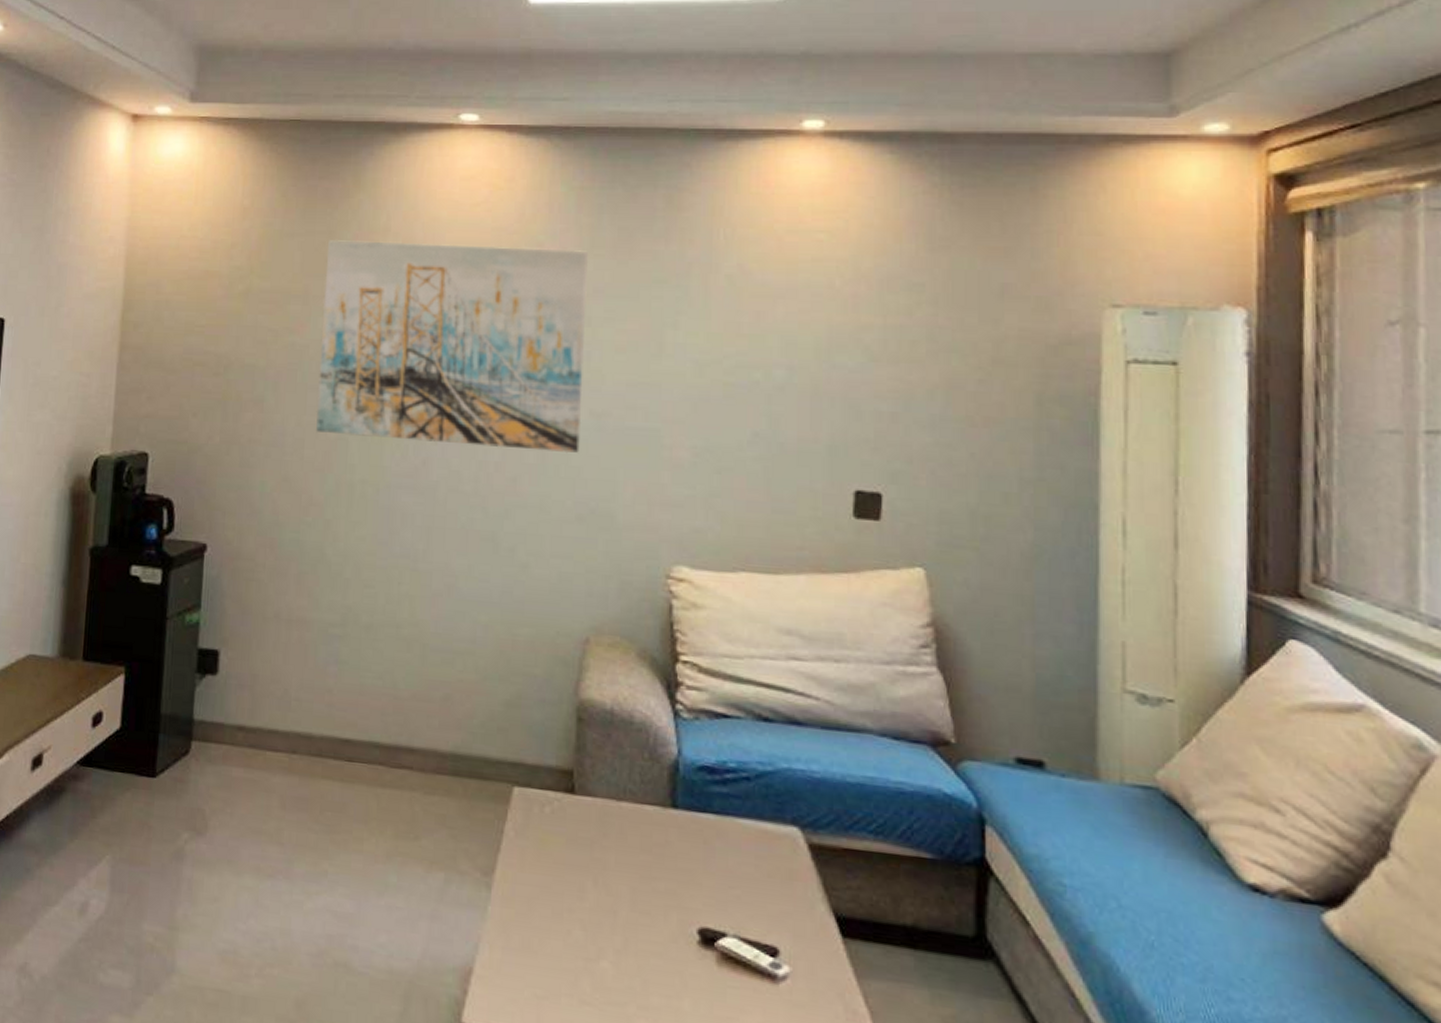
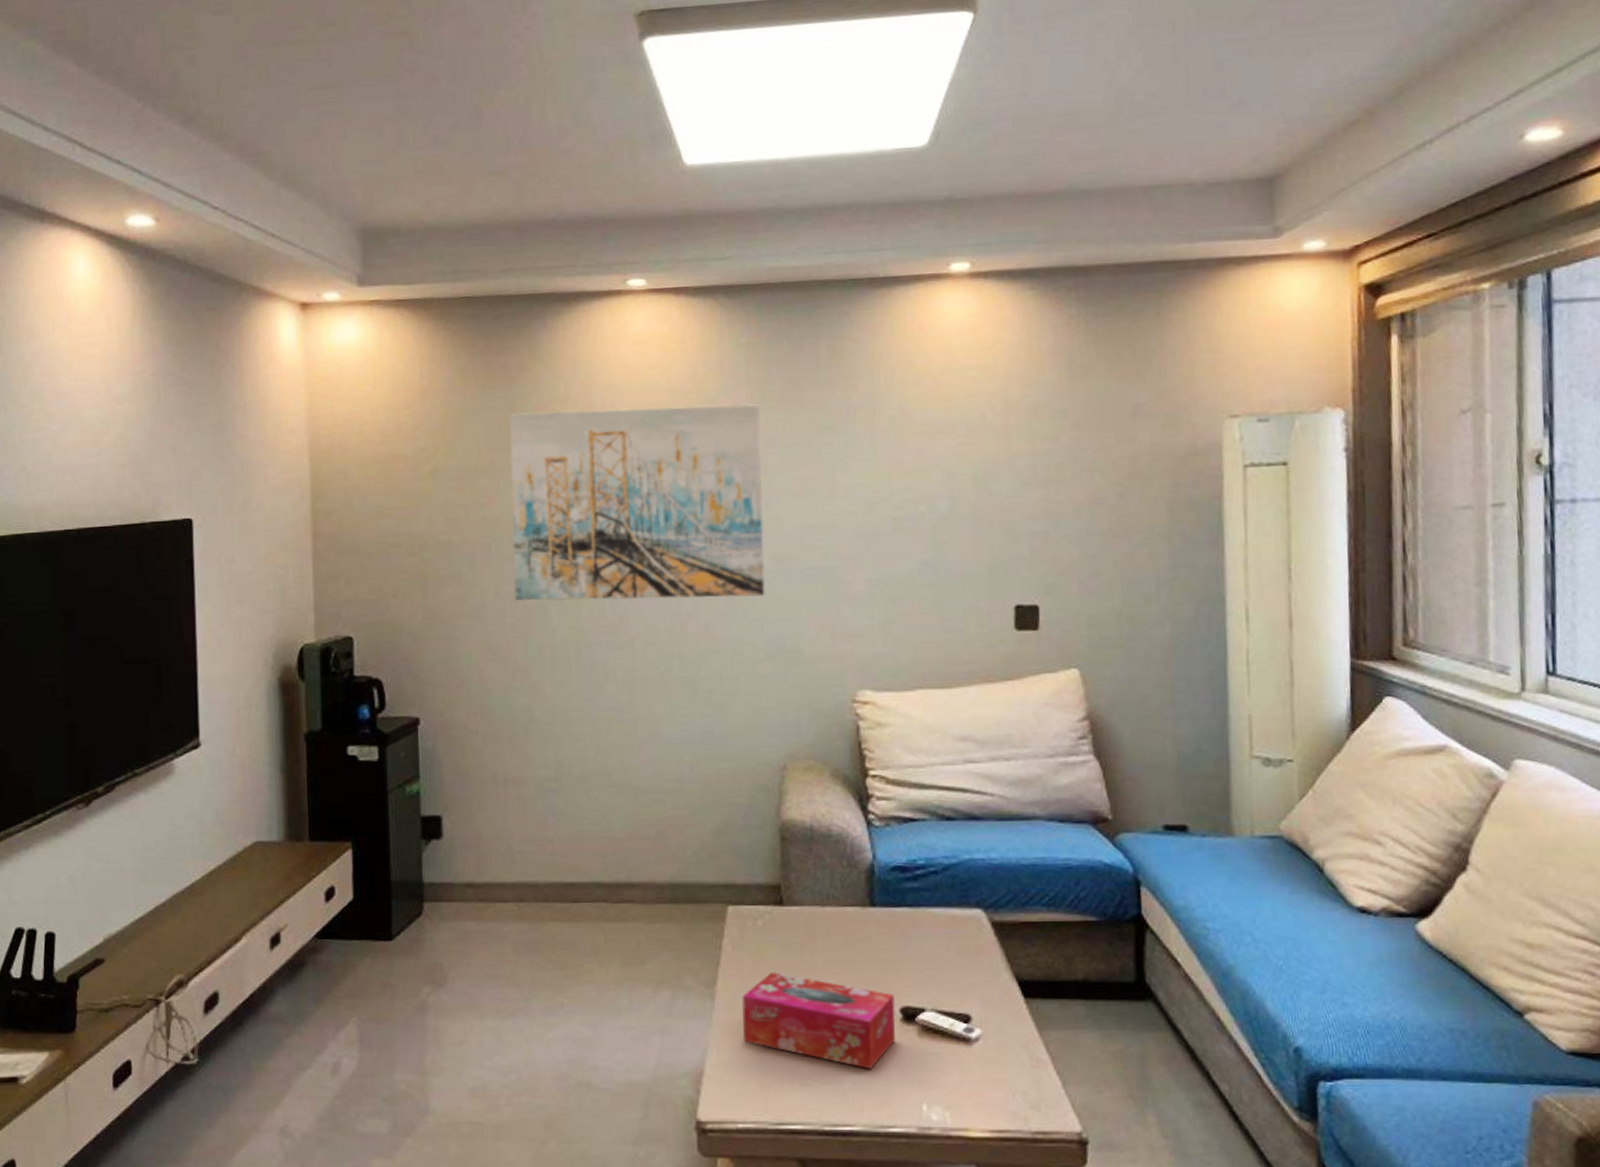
tissue box: none [519,868,692,996] -> present [741,972,896,1070]

